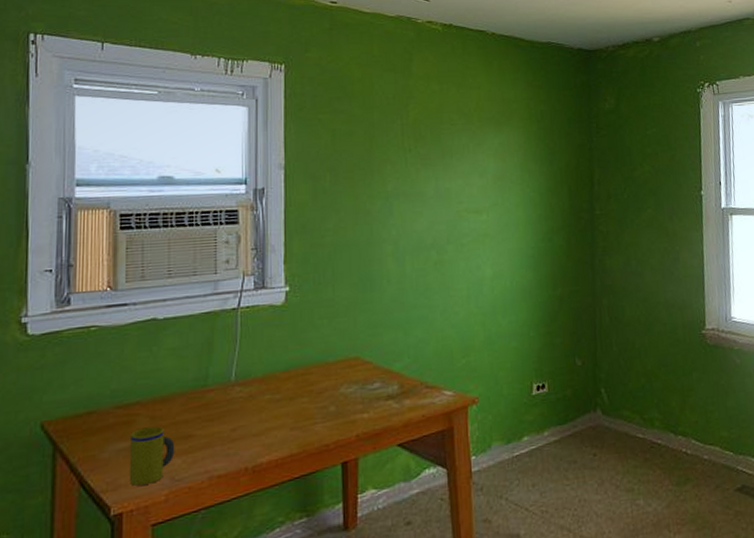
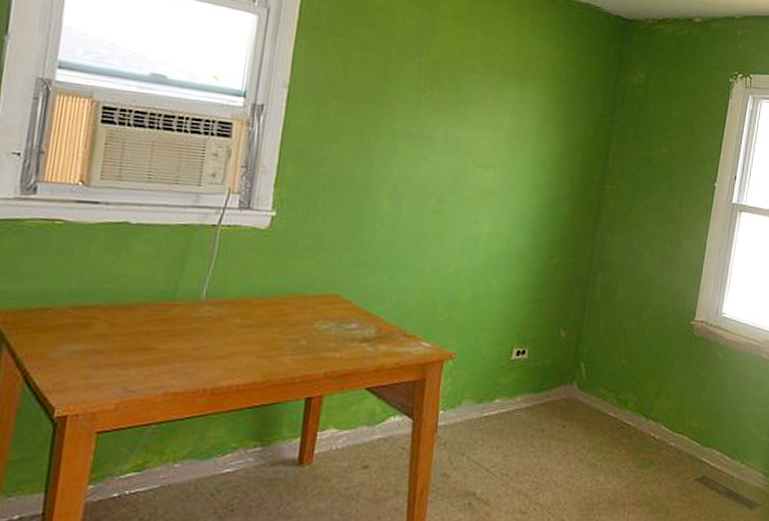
mug: present [129,426,175,486] -> none [78,333,133,391]

